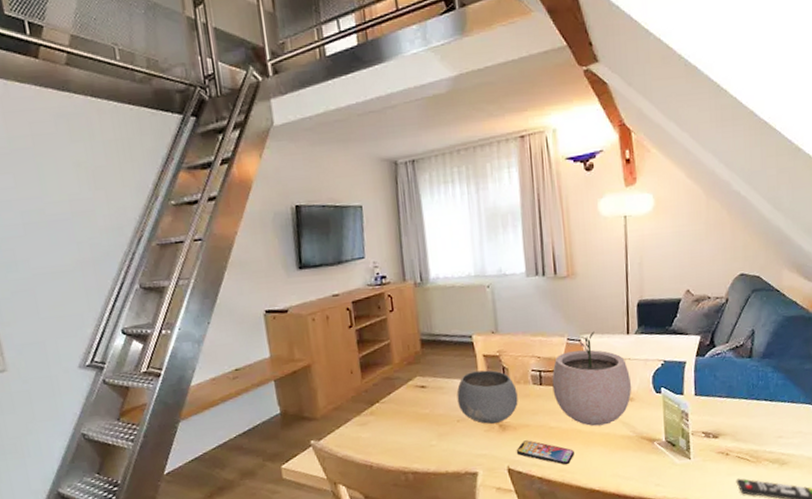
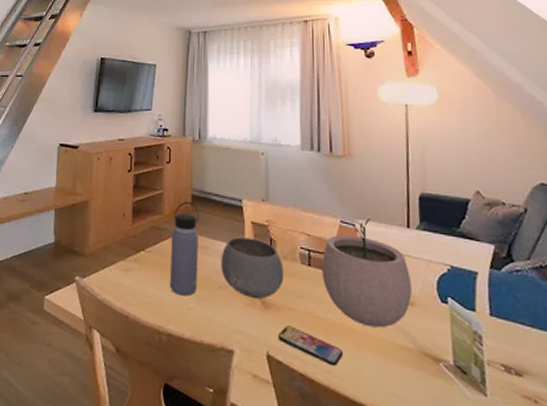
water bottle: none [404,346,437,437] -> present [169,201,199,296]

